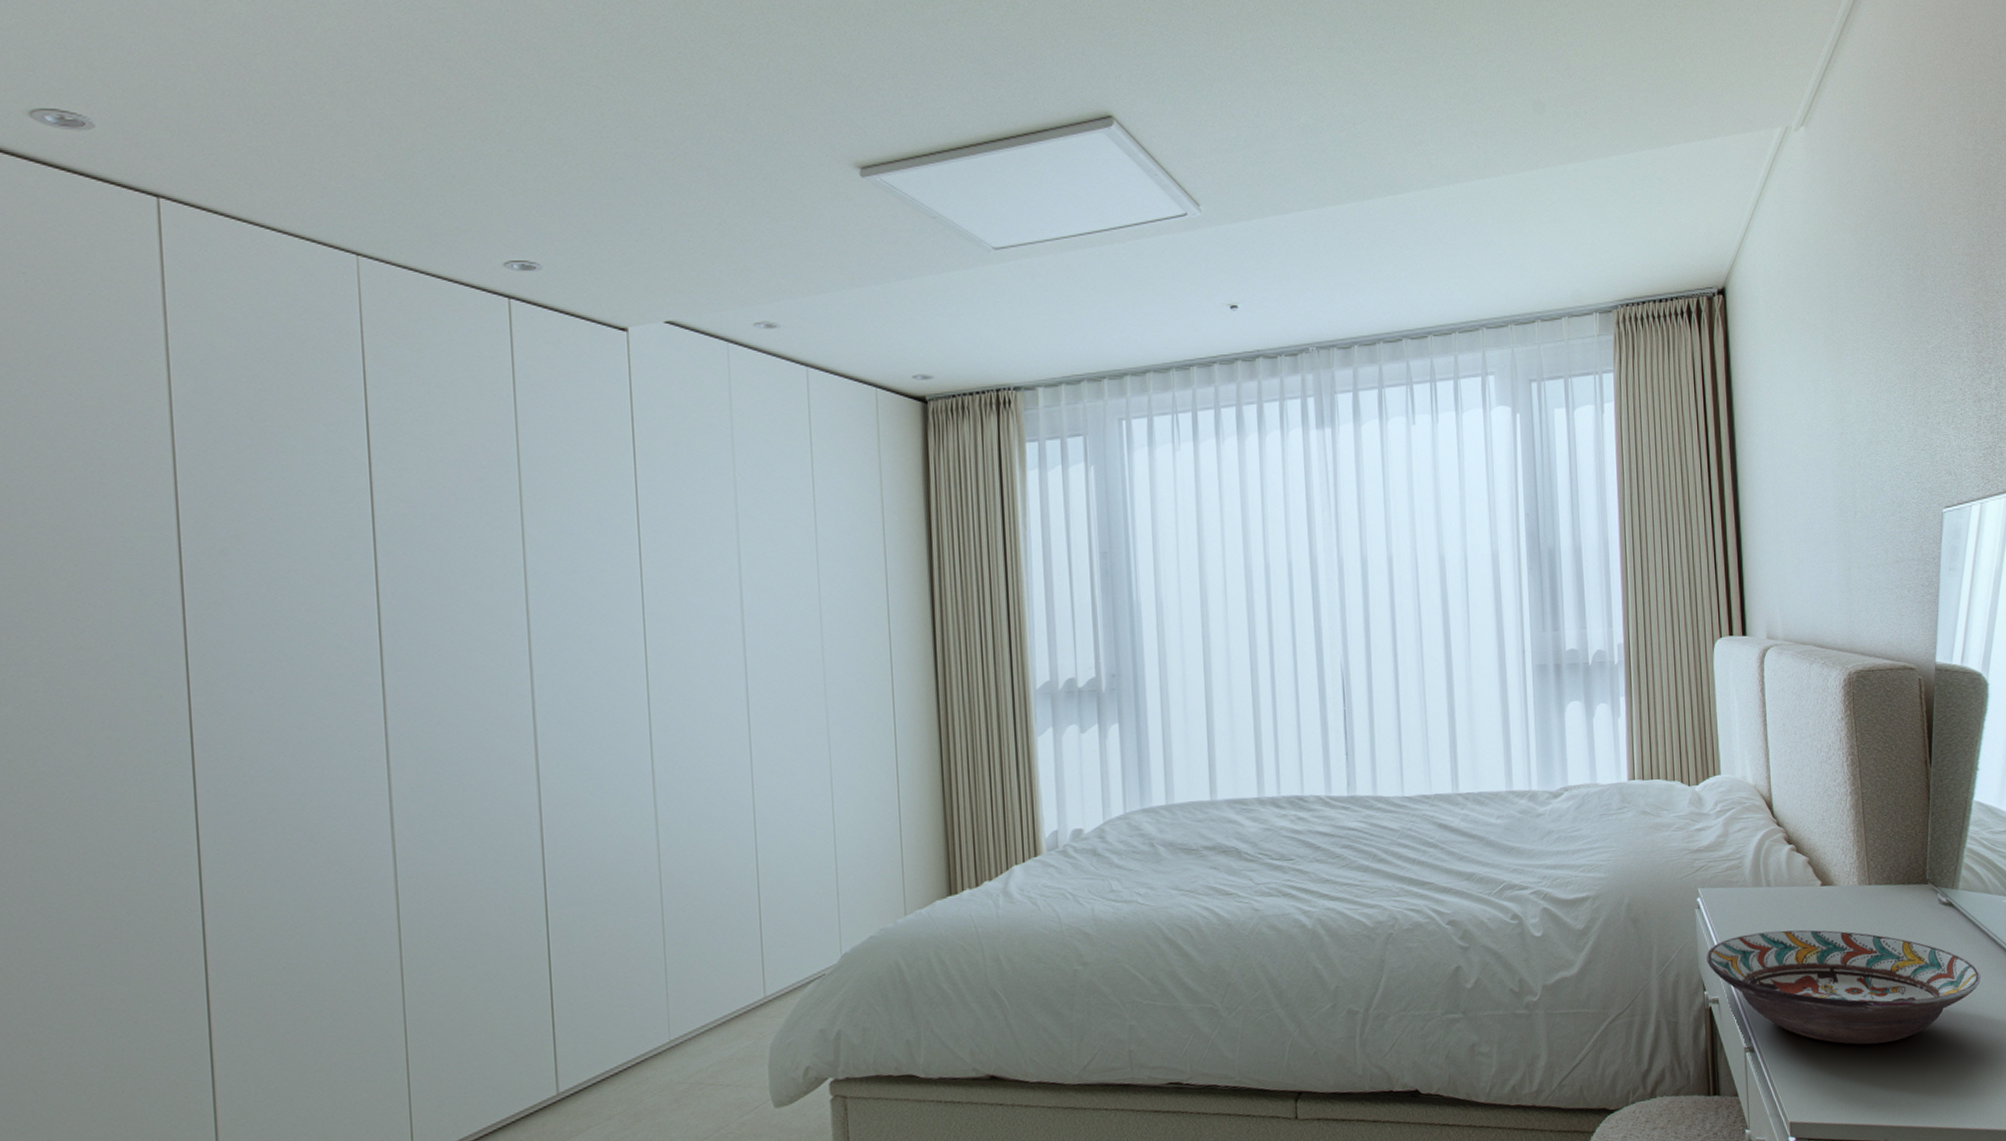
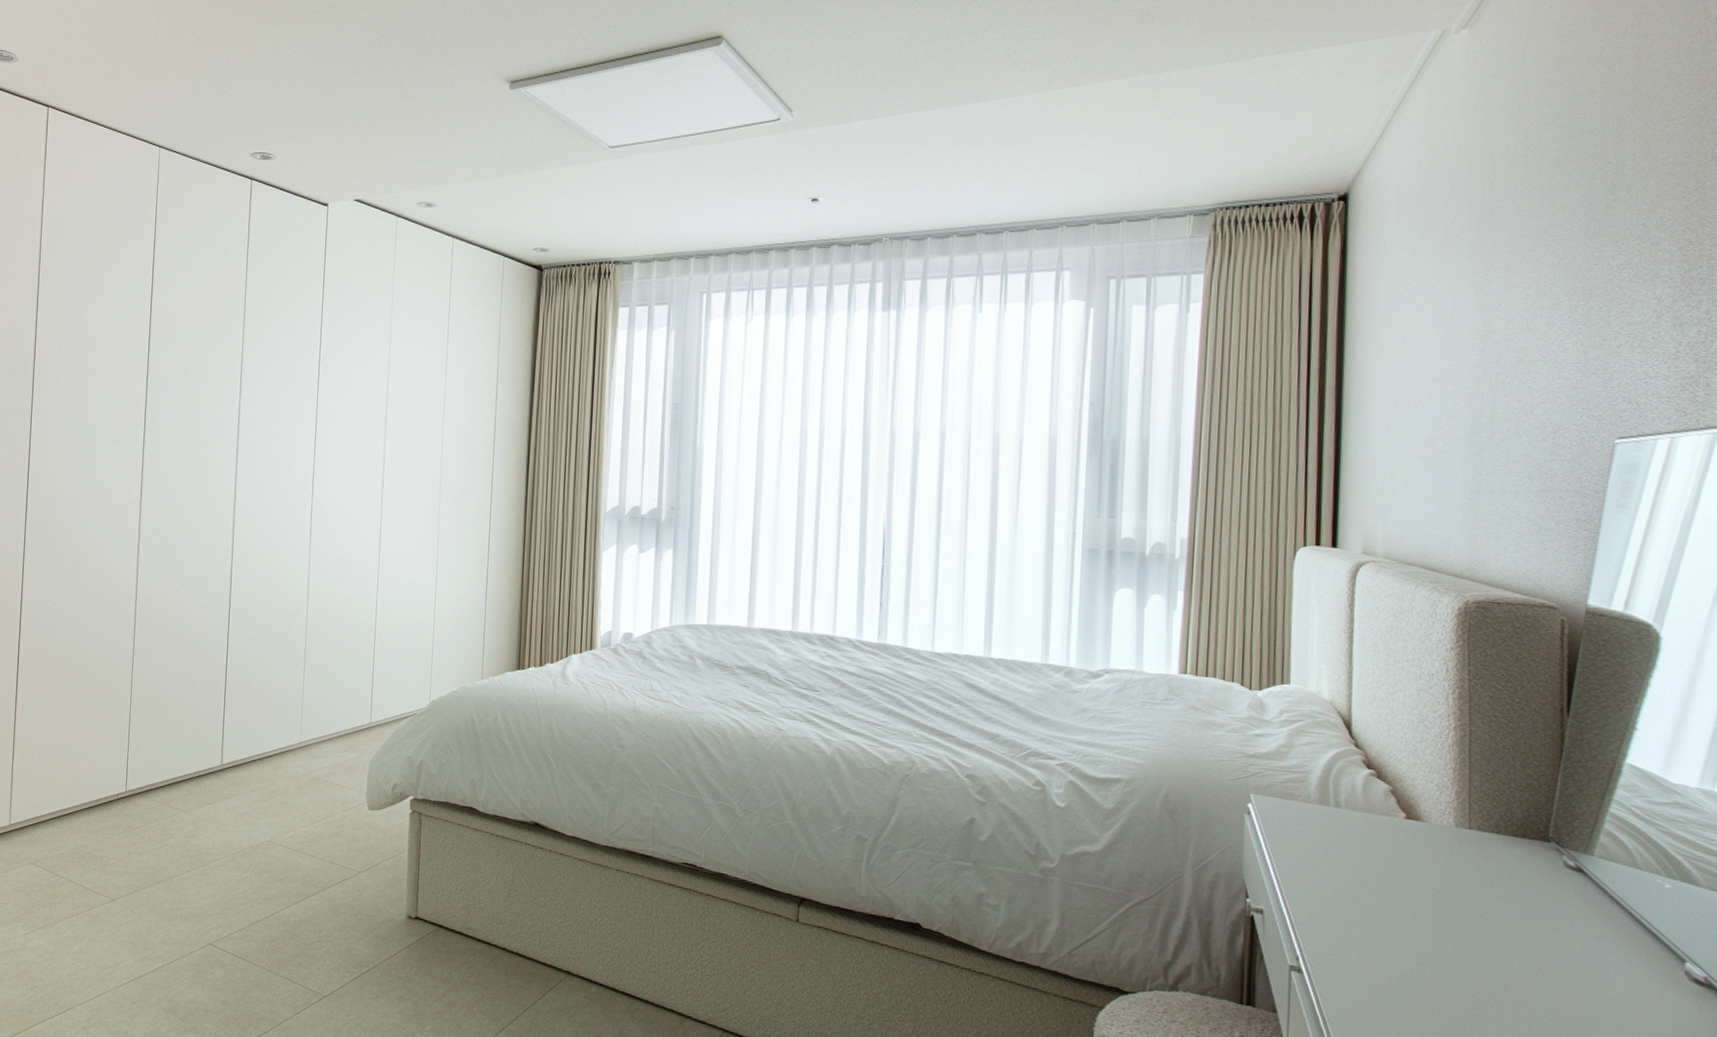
decorative bowl: present [1705,930,1981,1045] -> none [1252,851,1615,1002]

